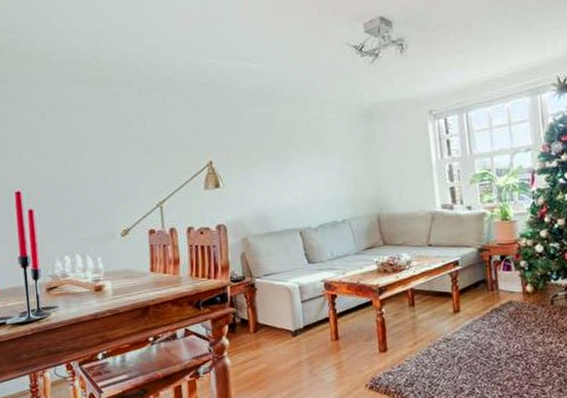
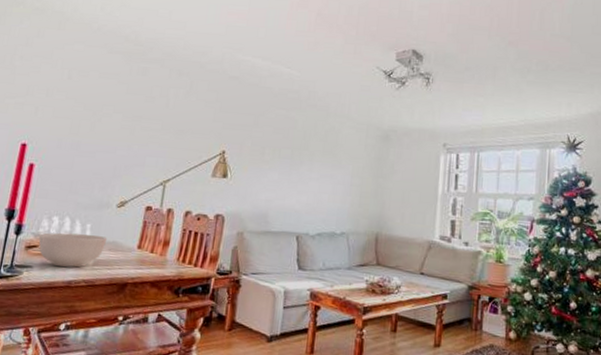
bowl: none [56,266,120,303] -> present [38,232,108,268]

